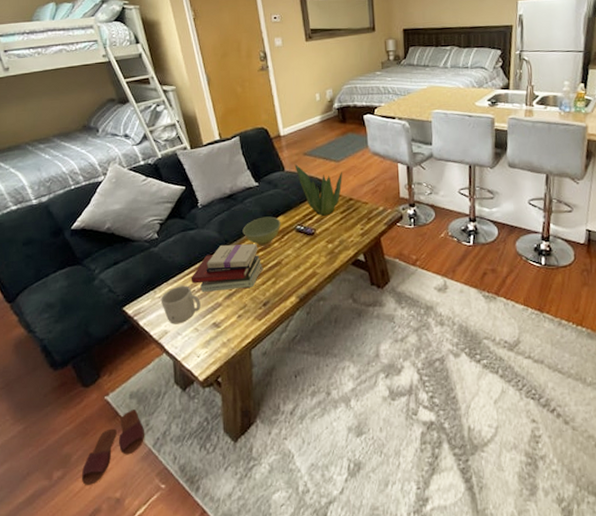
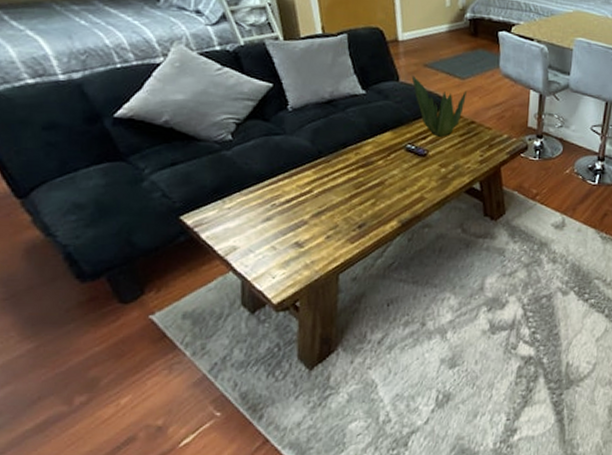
slippers: present [81,409,145,485] -> none [112,331,200,412]
mug: present [160,285,201,324] -> none [230,197,281,241]
books: present [191,244,264,292] -> none [271,156,363,208]
bowl: present [242,216,281,246] -> none [341,130,389,163]

